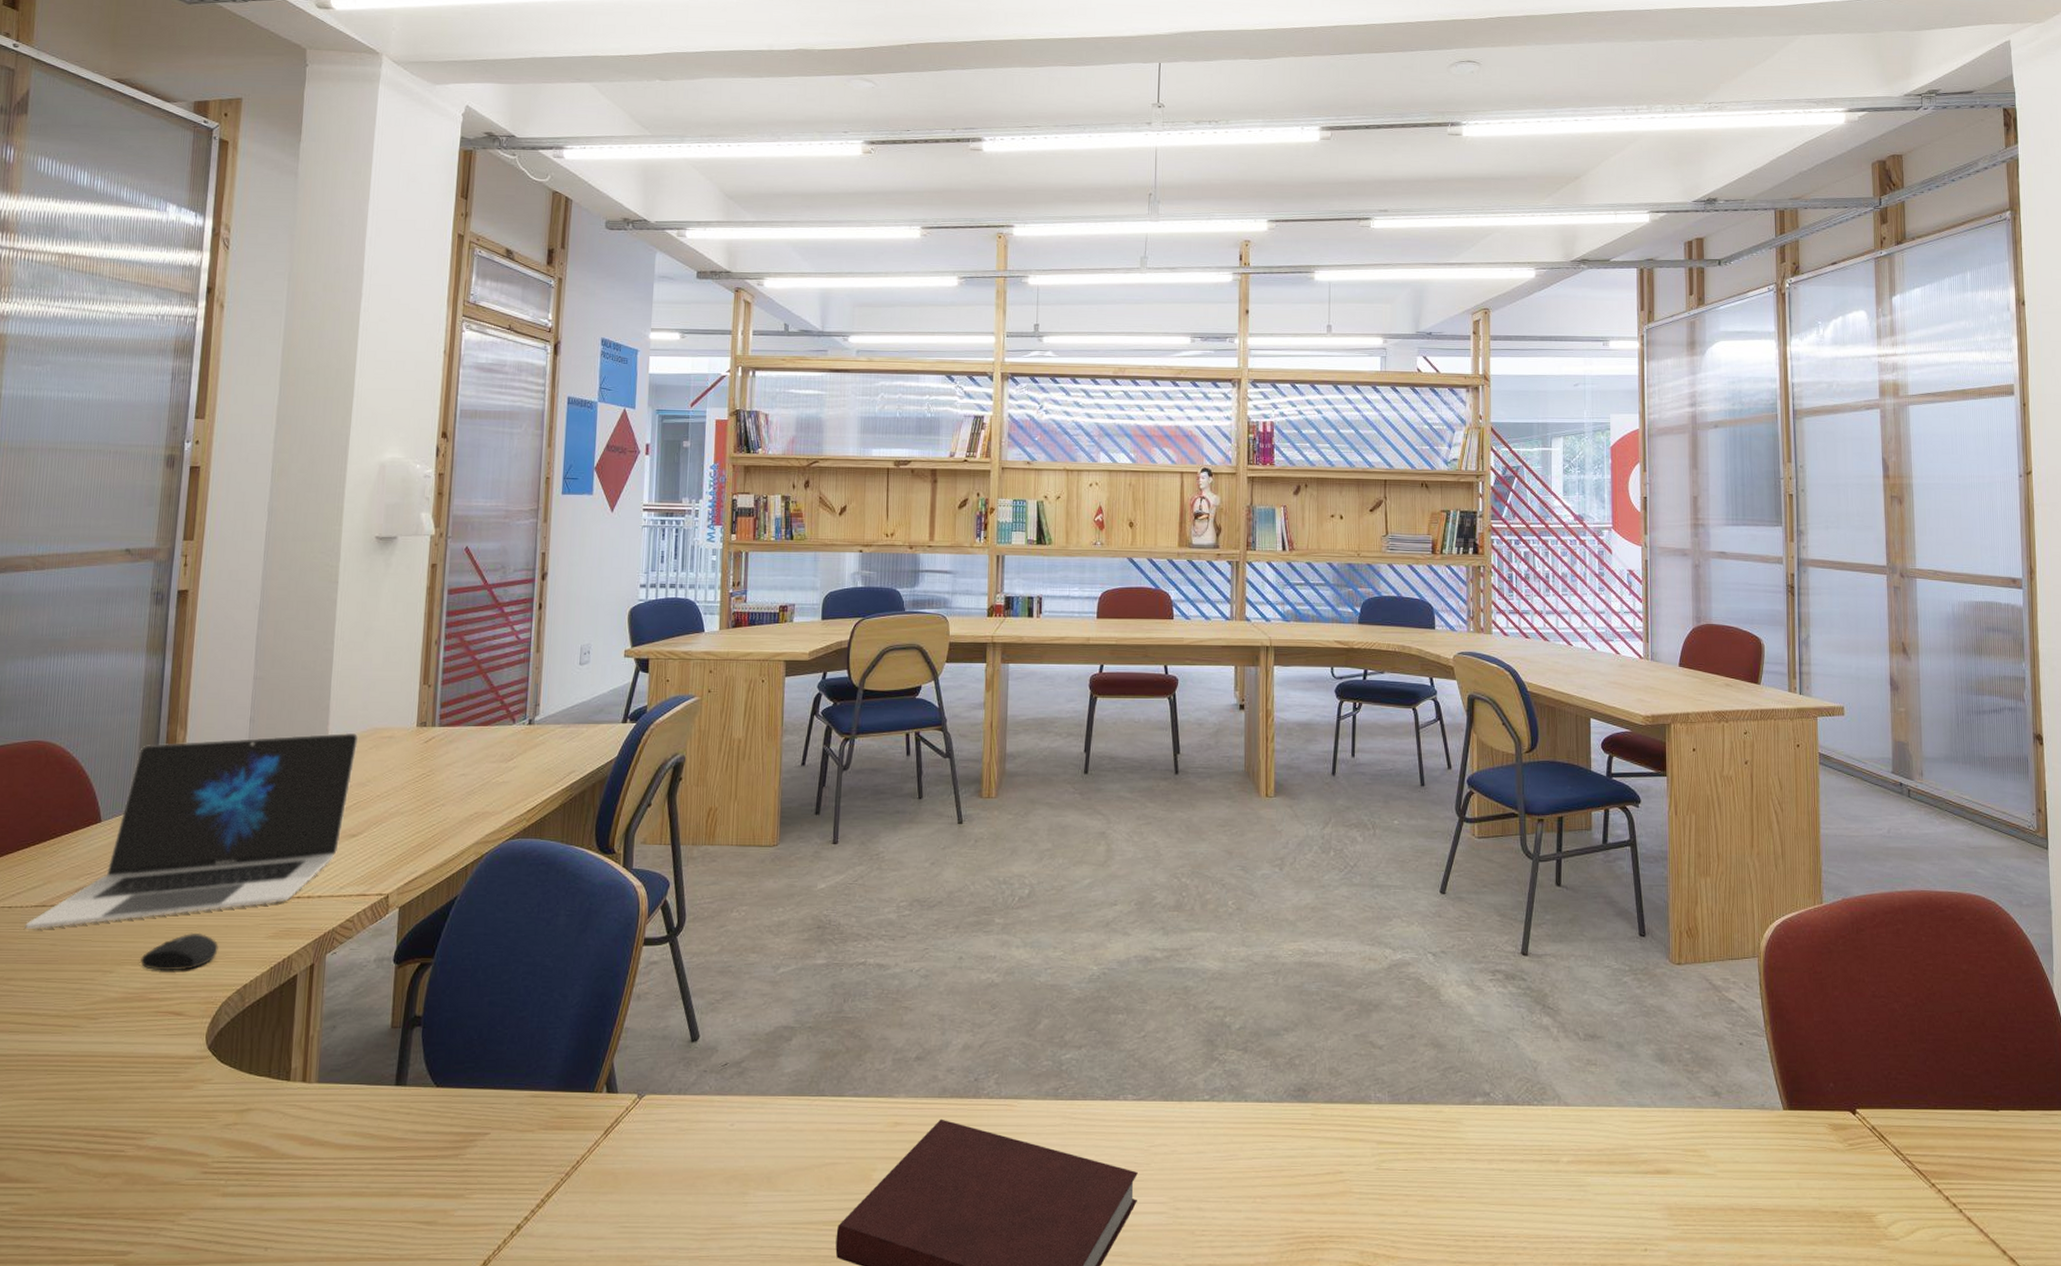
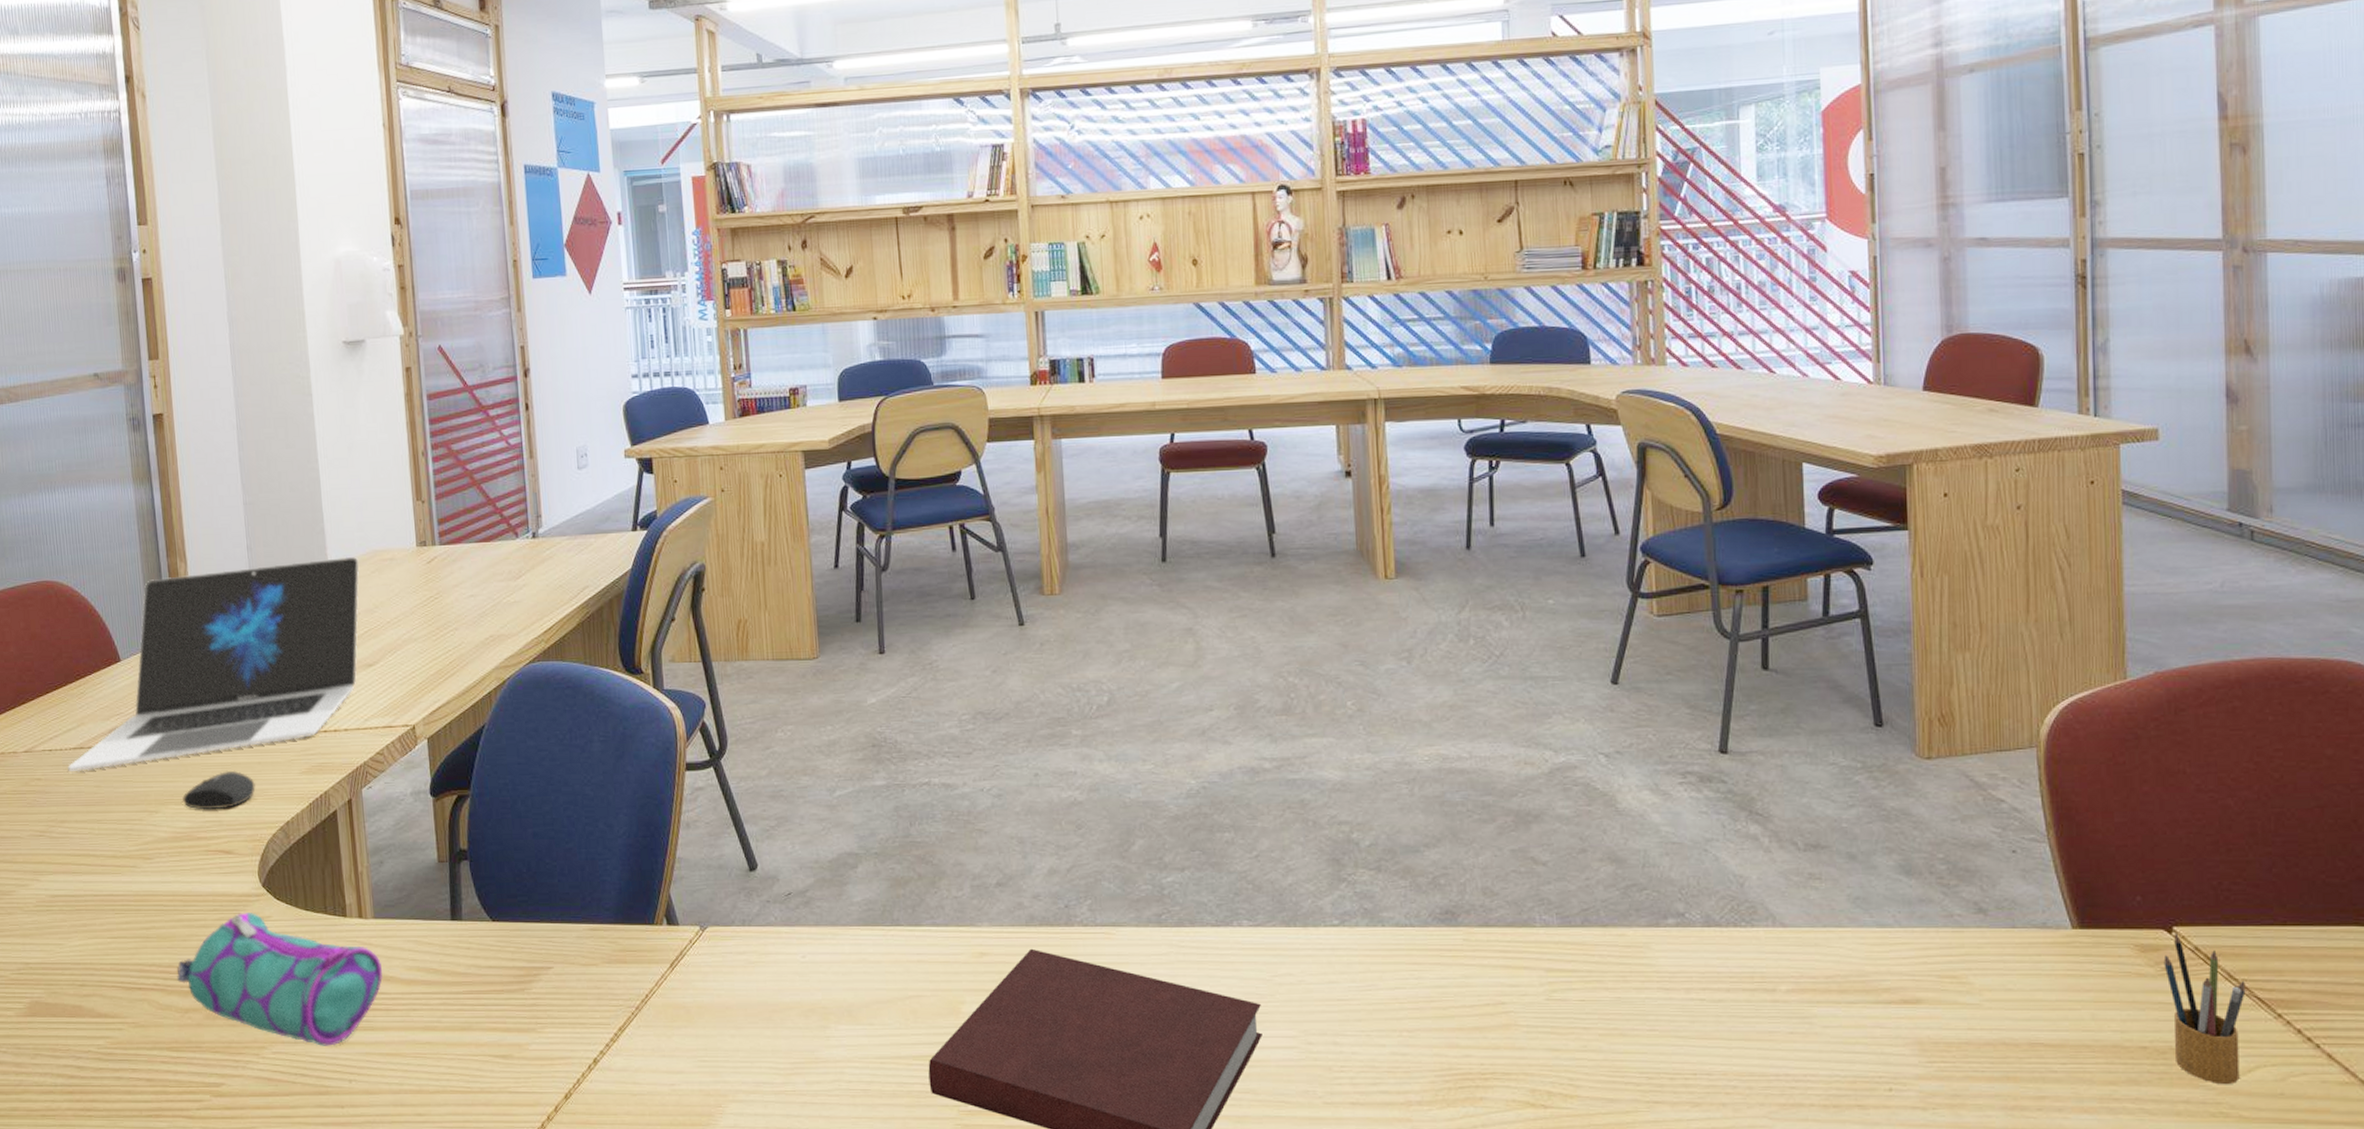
pencil case: none [101,1075,319,1212] -> present [177,913,383,1046]
pencil box: none [1850,1114,1909,1244] -> present [2163,933,2246,1085]

